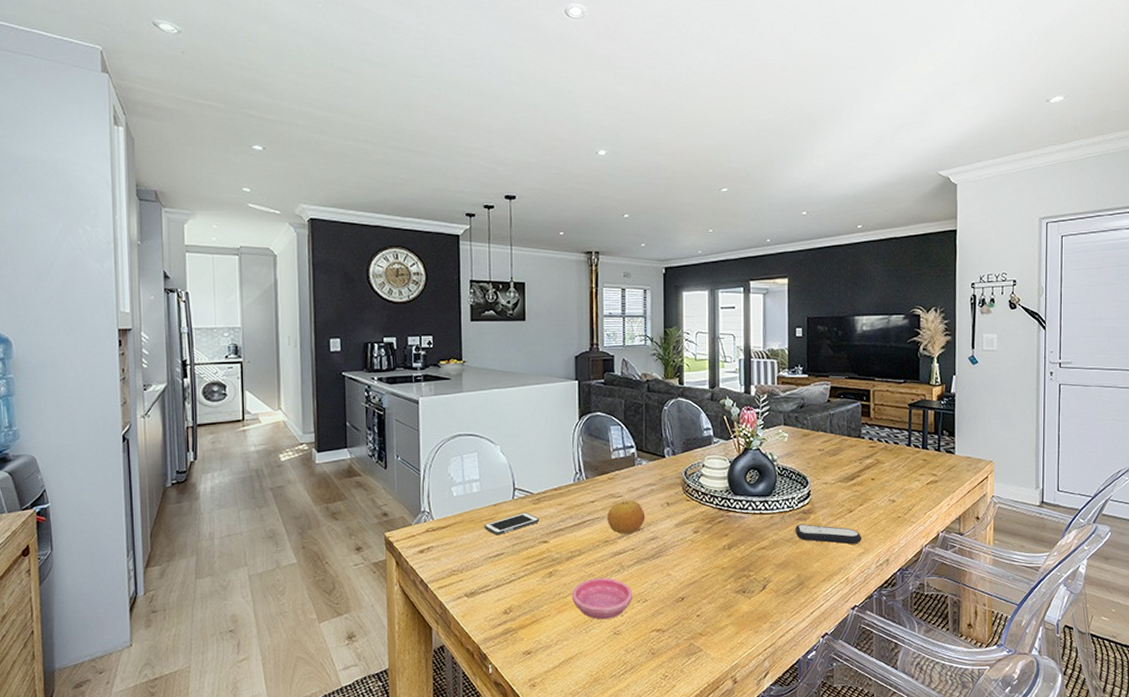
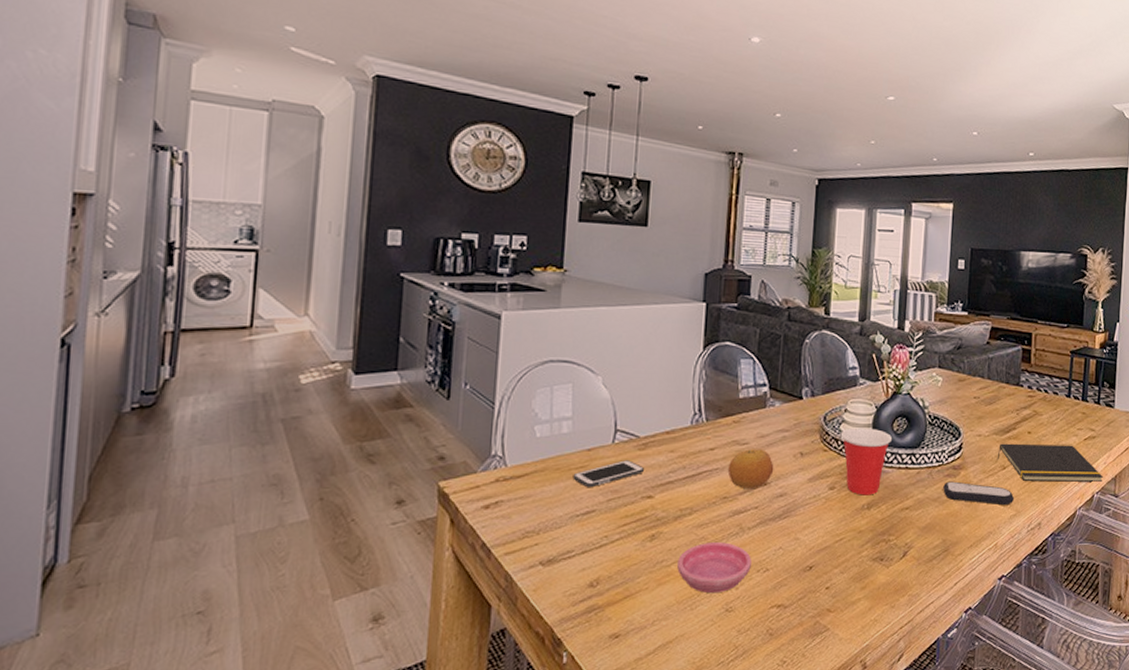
cup: none [700,480,747,538] -> present [840,427,893,495]
notepad: none [843,489,947,523] -> present [997,443,1103,482]

